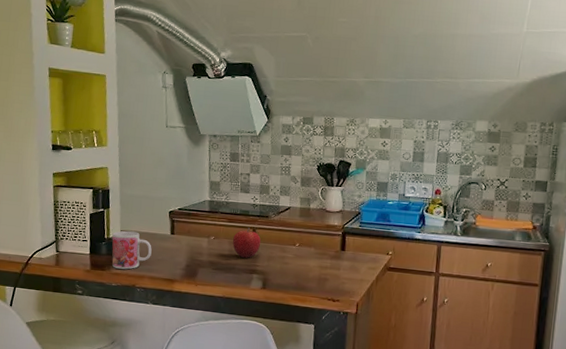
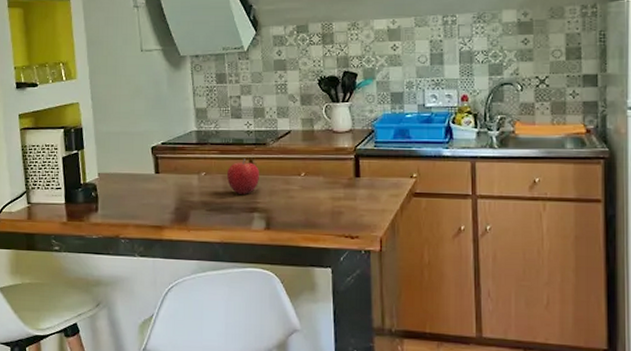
mug: present [112,230,152,270] -> none [89,173,135,218]

